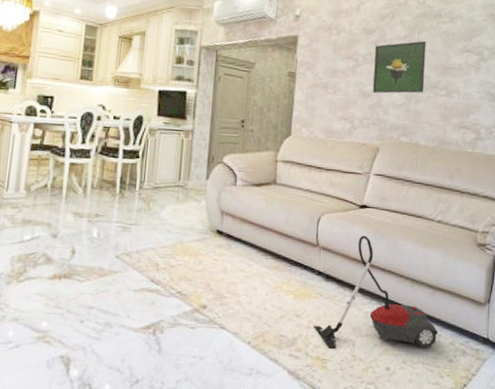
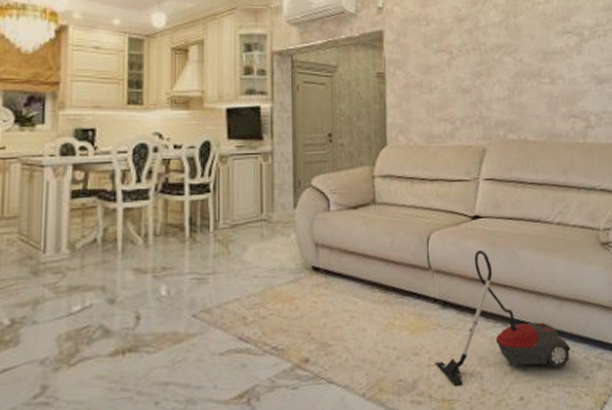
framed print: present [372,41,426,94] -> none [470,25,527,89]

